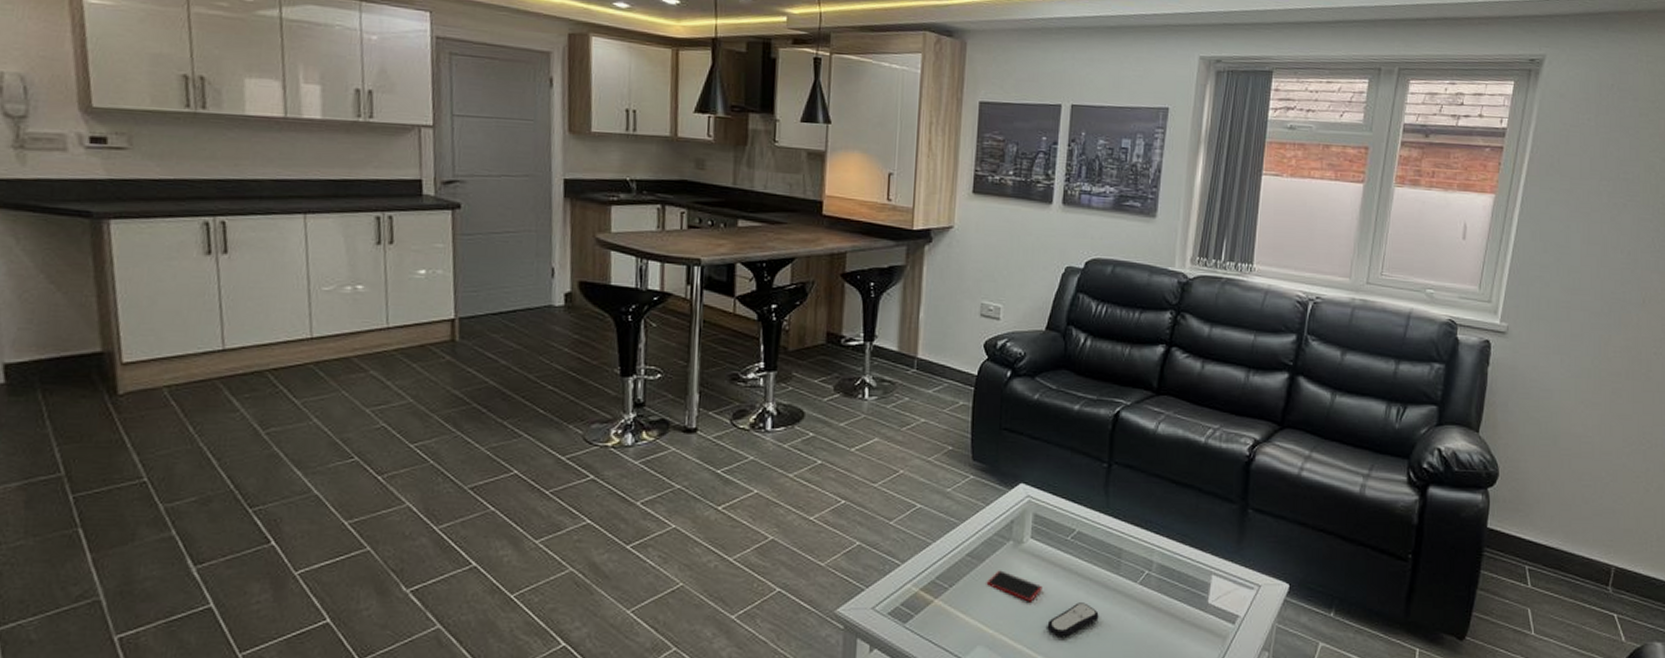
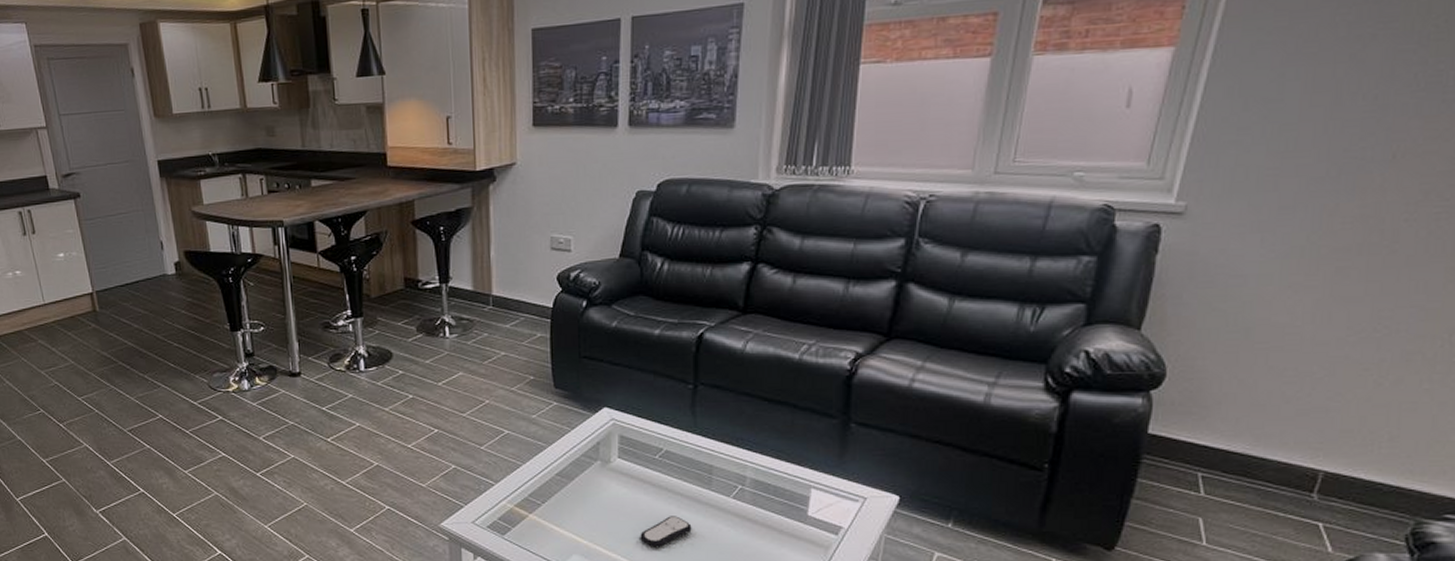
smartphone: present [986,570,1043,602] -> none [577,488,633,516]

